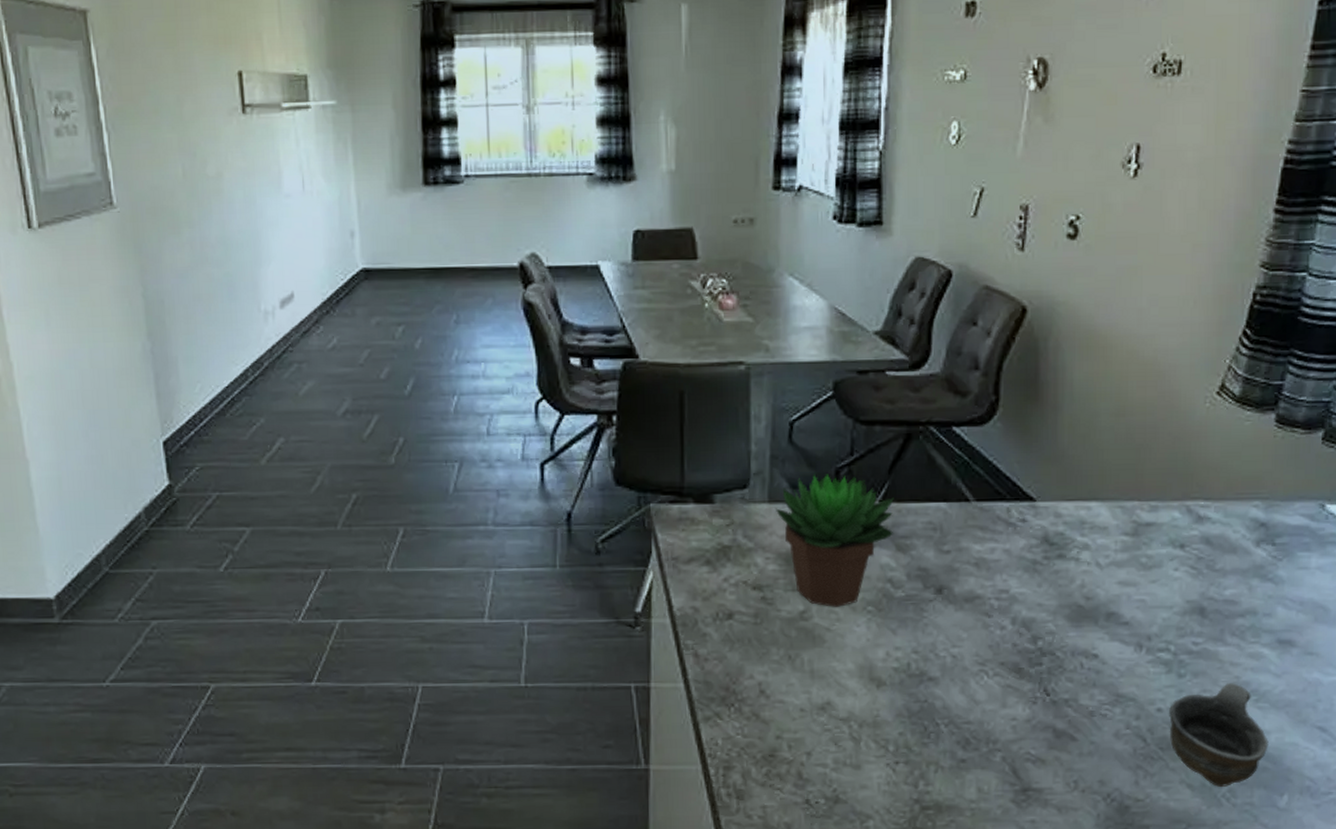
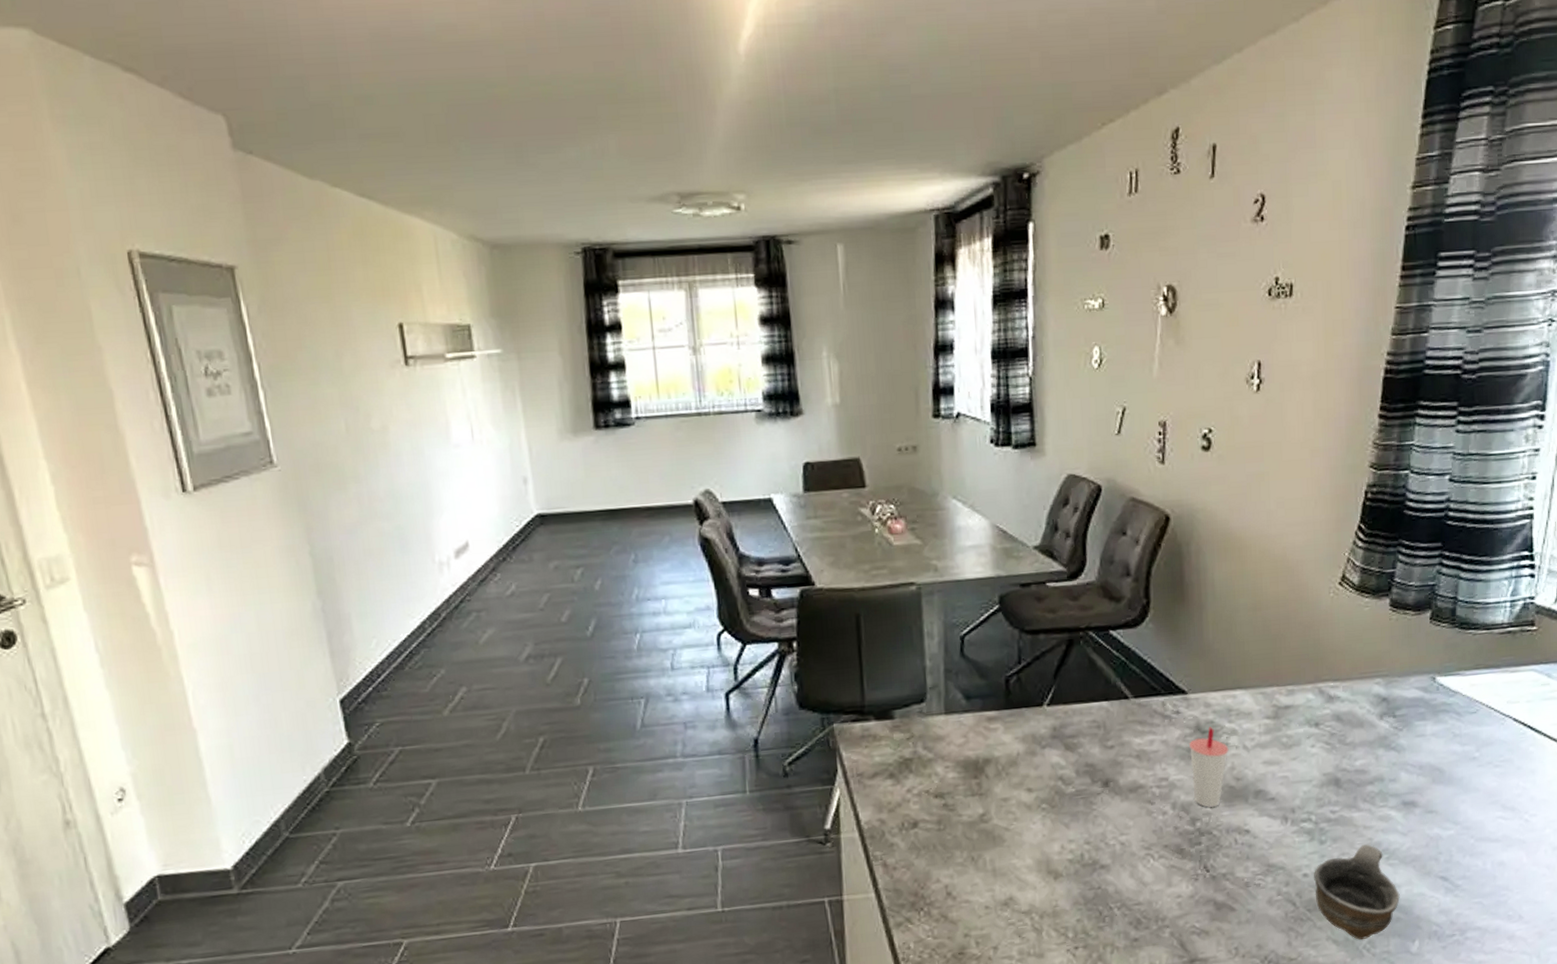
succulent plant: present [775,474,894,607] -> none [951,683,1062,808]
cup: none [1035,539,1079,627] -> present [1189,727,1229,808]

